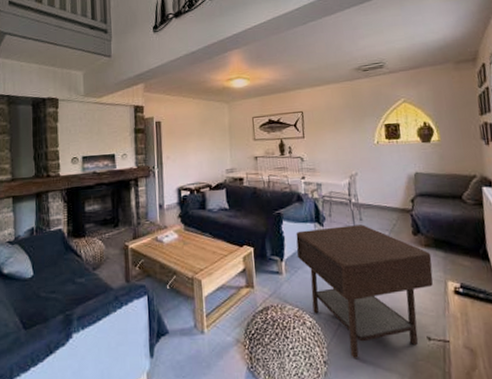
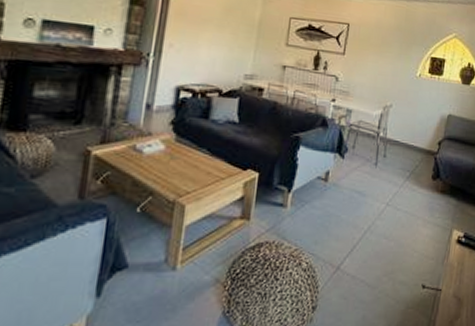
side table: present [296,224,434,358] -> none [307,160,445,304]

